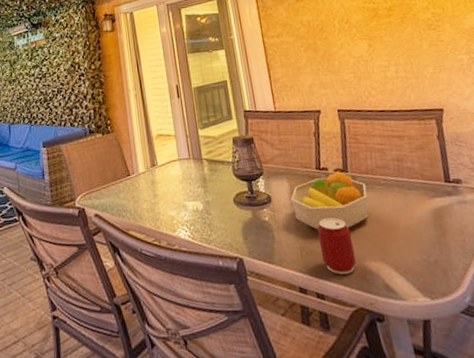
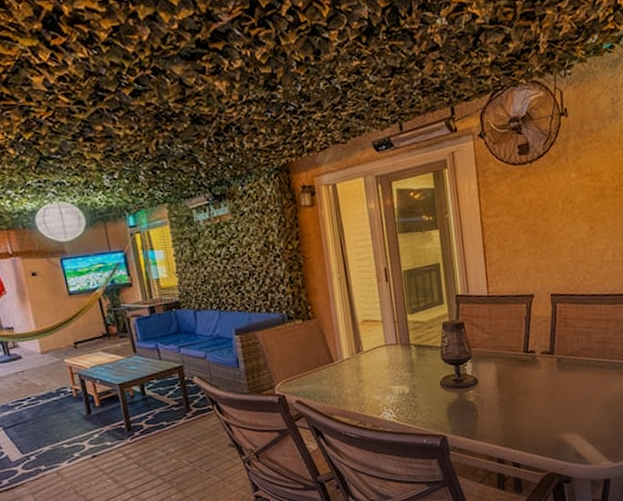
fruit bowl: present [290,171,369,230] -> none [496,353,570,408]
can: present [317,217,356,274] -> none [519,396,552,446]

